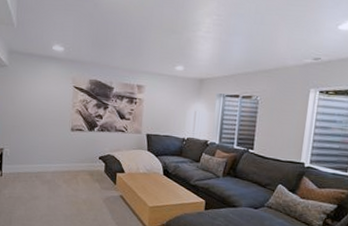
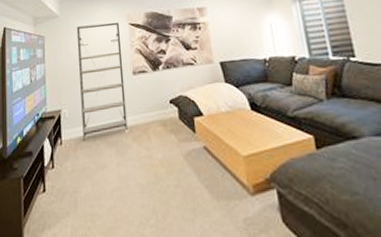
shelving unit: none [21,79,65,177] -> present [76,22,128,142]

